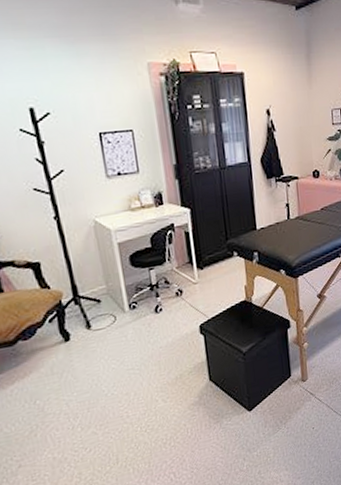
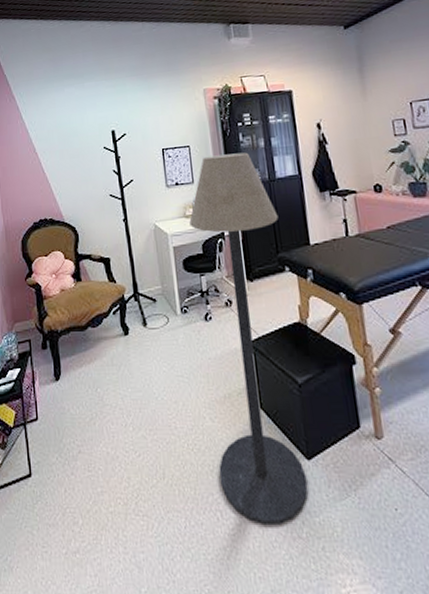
floor lamp: none [135,138,249,472] -> present [189,152,308,526]

